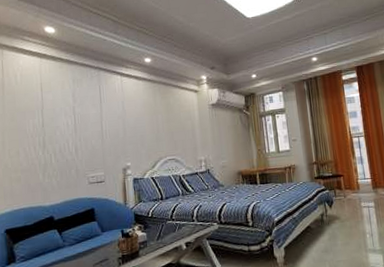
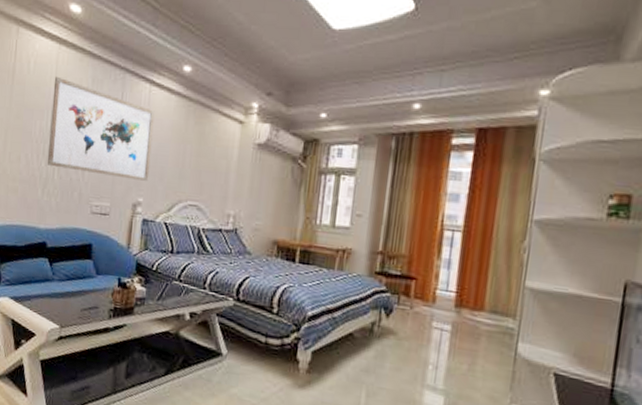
wall art: none [40,82,133,154] -> present [48,76,155,181]

